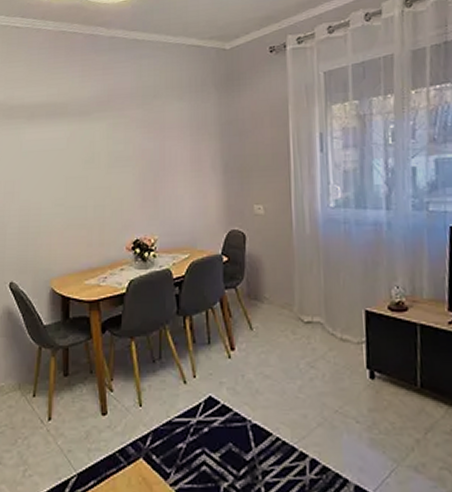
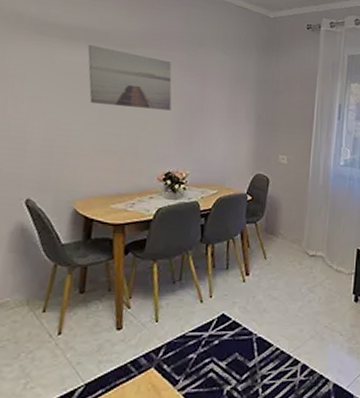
wall art: none [49,119,132,179] -> present [87,45,172,111]

